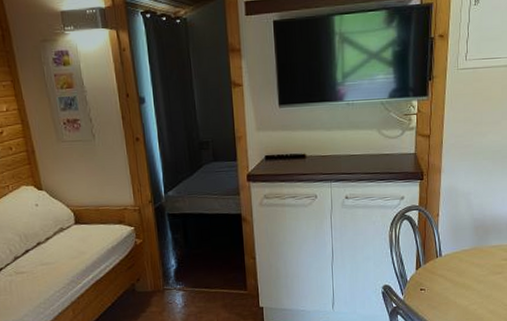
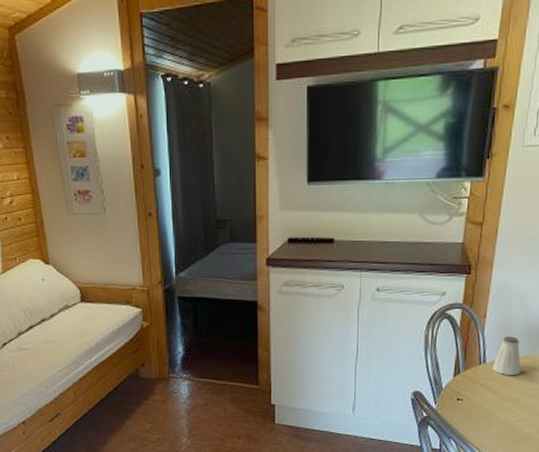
saltshaker: none [447,231,471,265] -> present [492,336,521,375]

